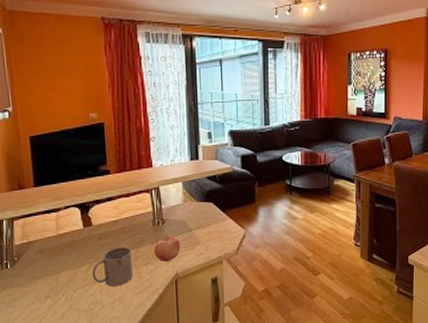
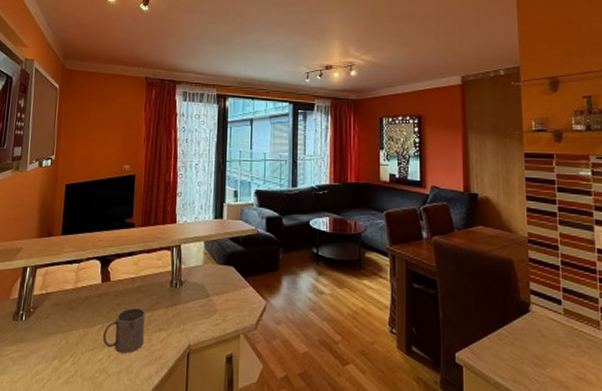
fruit: present [154,235,181,261] -> none [169,300,197,330]

